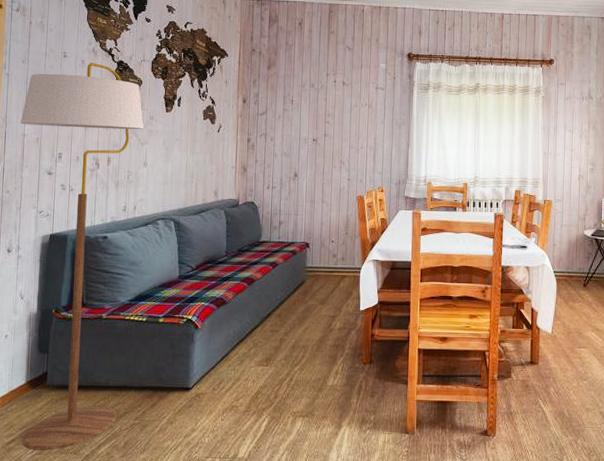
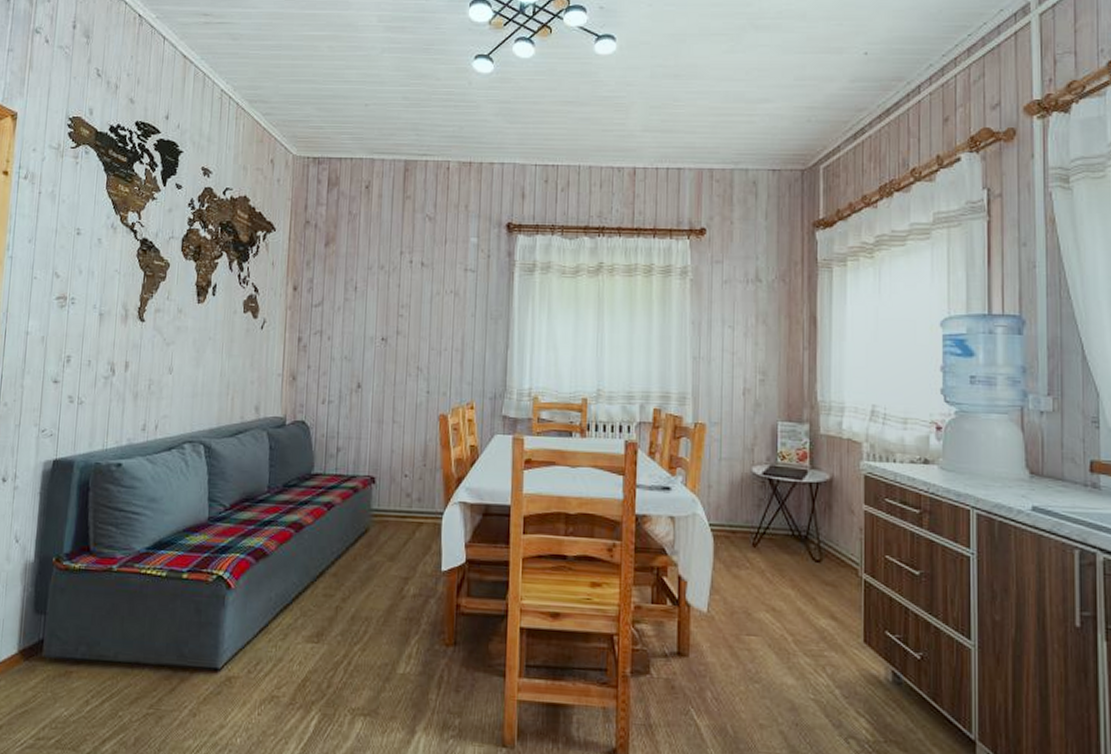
floor lamp: present [20,63,144,451] -> none [9,241,170,745]

